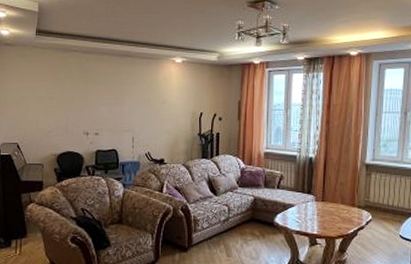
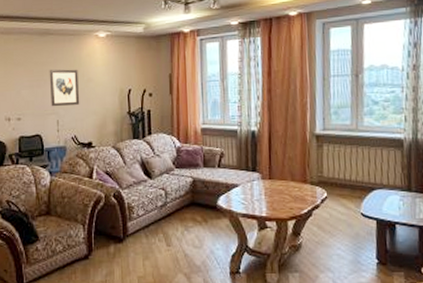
wall art: none [127,90,155,125] -> present [49,69,80,107]

